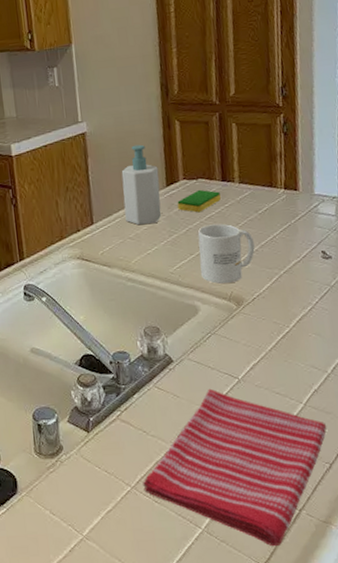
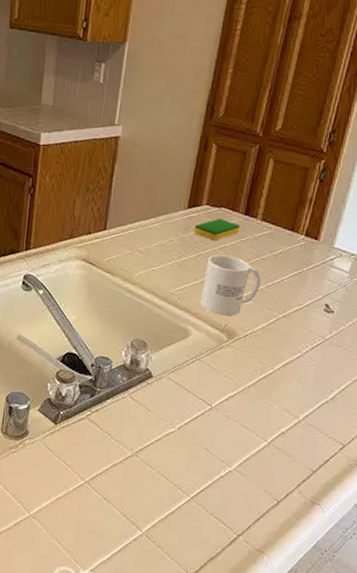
soap bottle: present [121,144,162,225] -> none [139,160,184,242]
dish towel: present [143,388,327,547] -> none [96,409,285,562]

